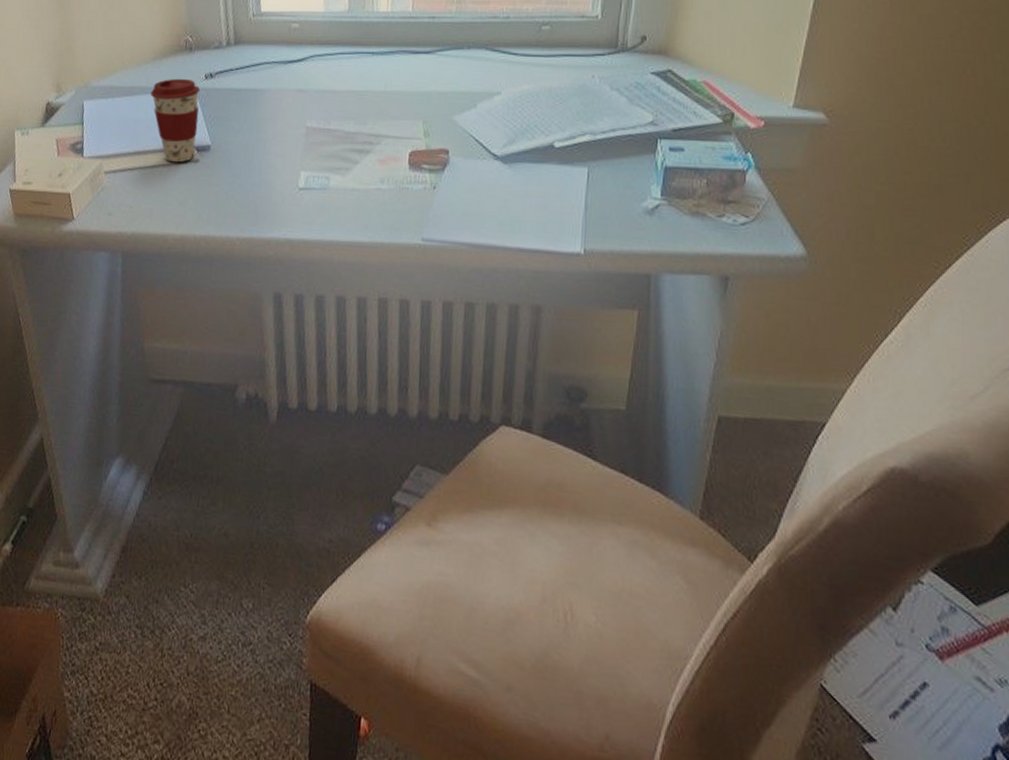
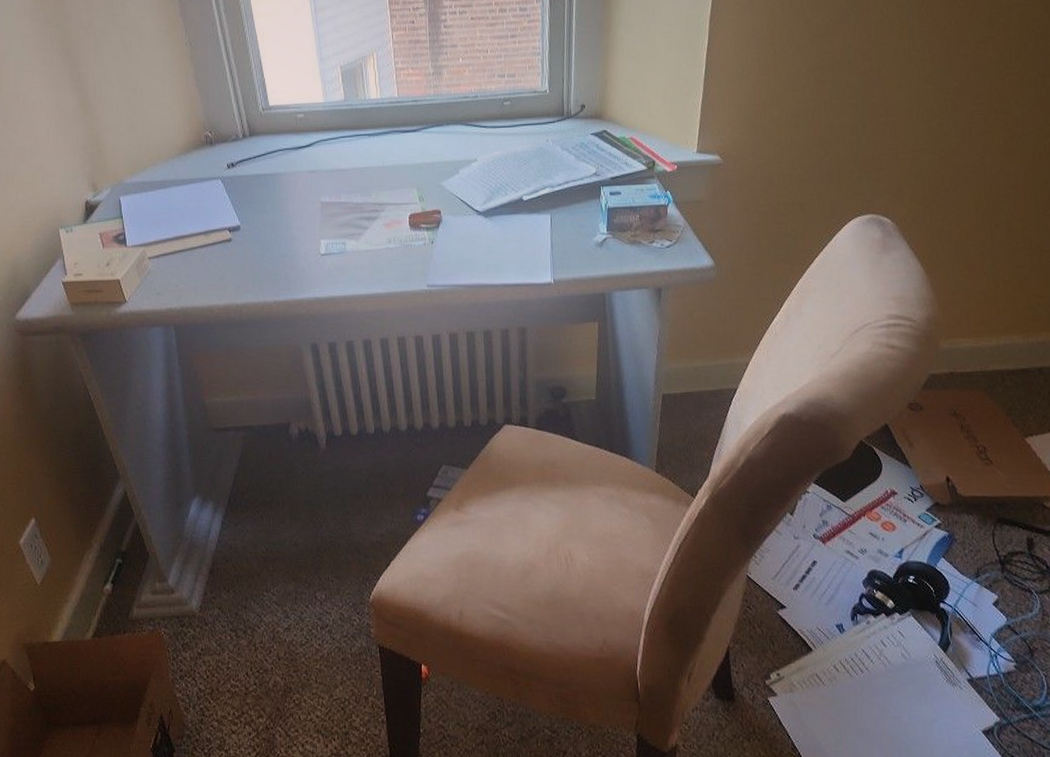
coffee cup: present [150,78,201,163] -> none [181,169,227,243]

